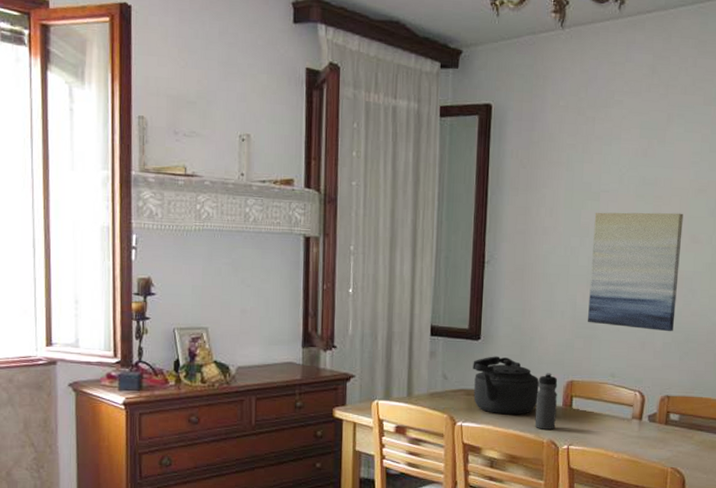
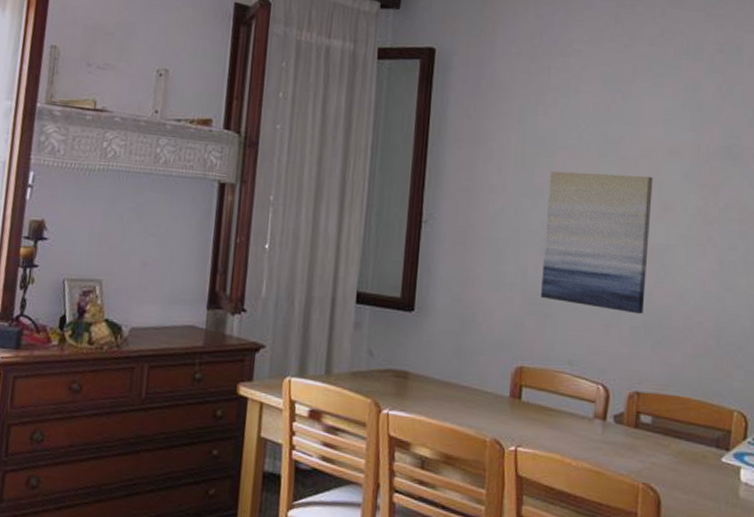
kettle: present [473,356,539,415] -> none [403,331,482,405]
water bottle: present [534,373,558,430] -> none [475,355,505,426]

